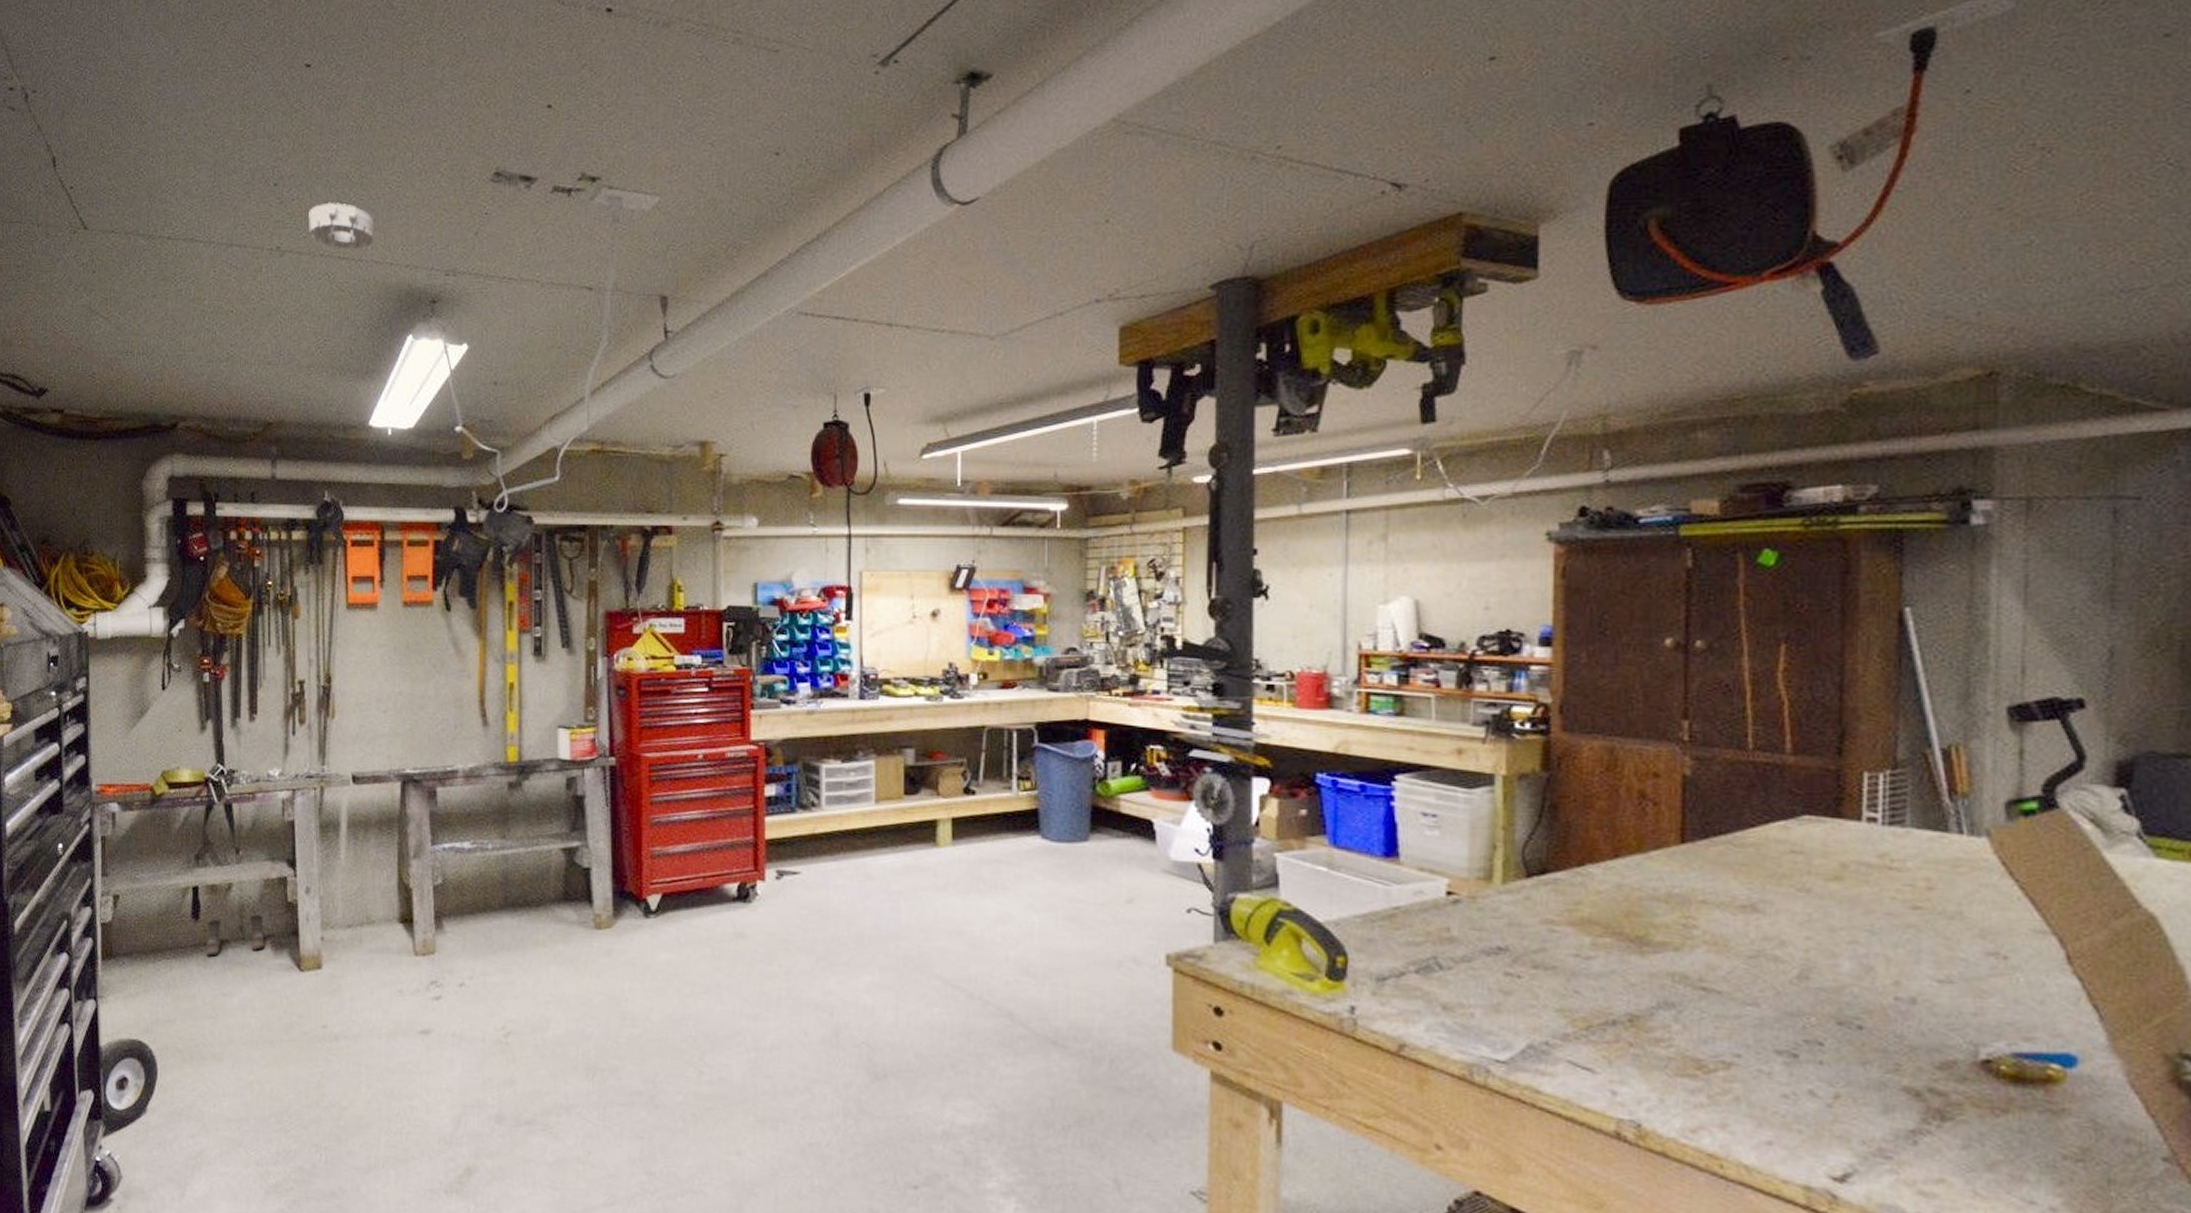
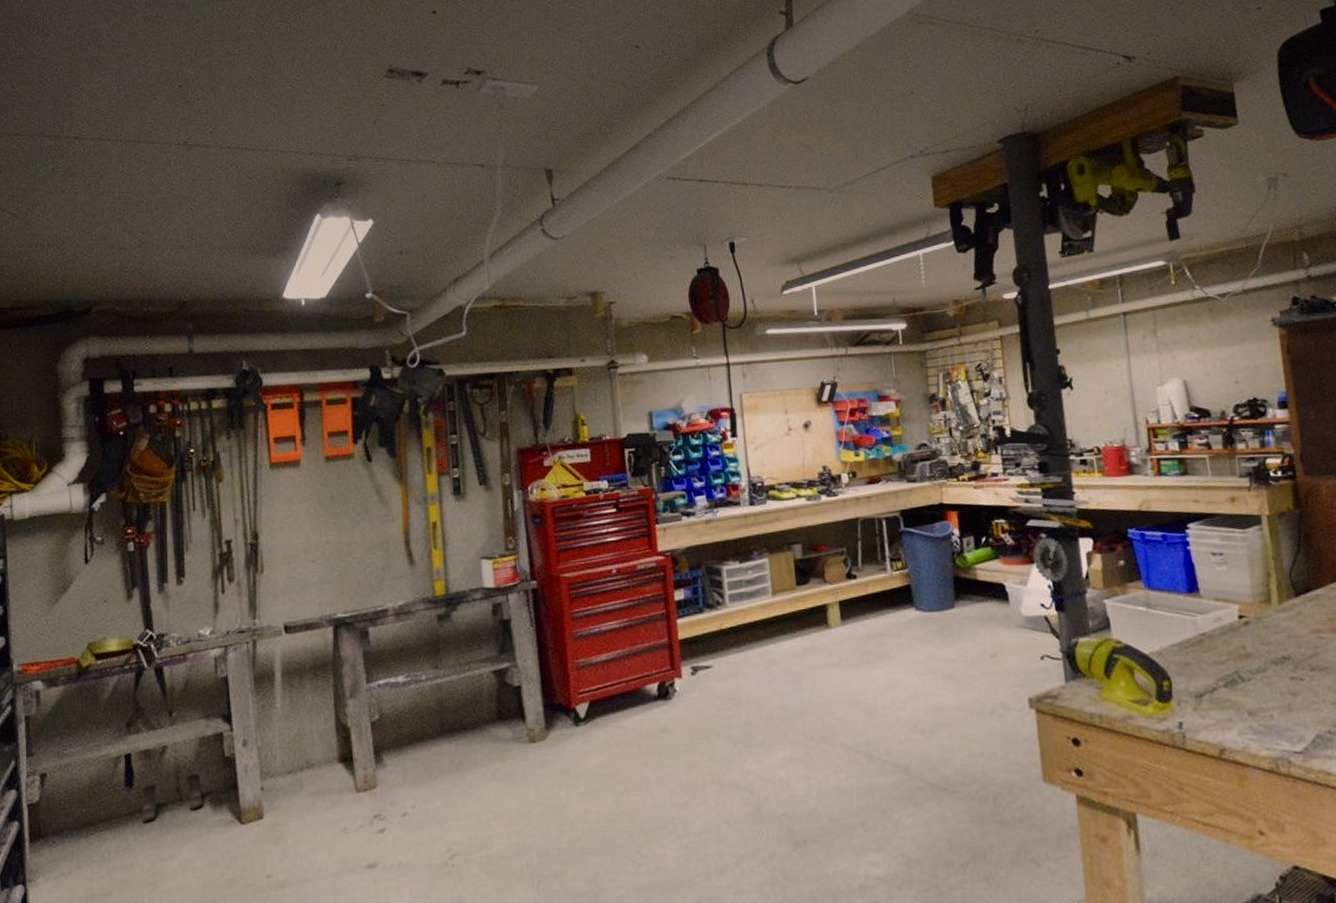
smoke detector: present [309,202,375,250] -> none [214,100,279,142]

